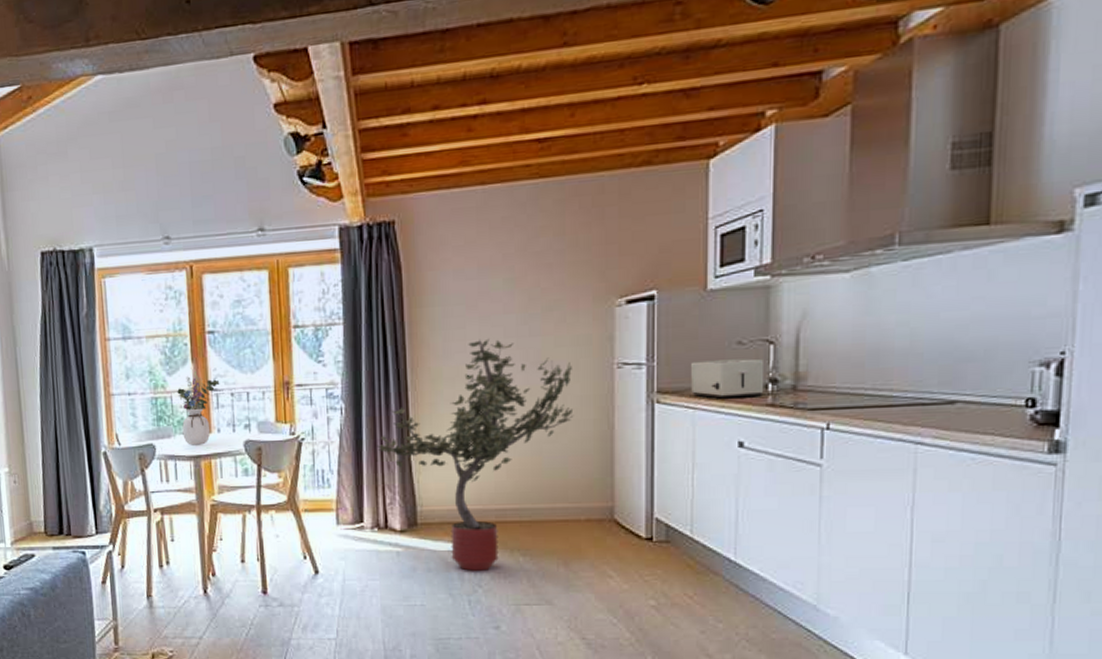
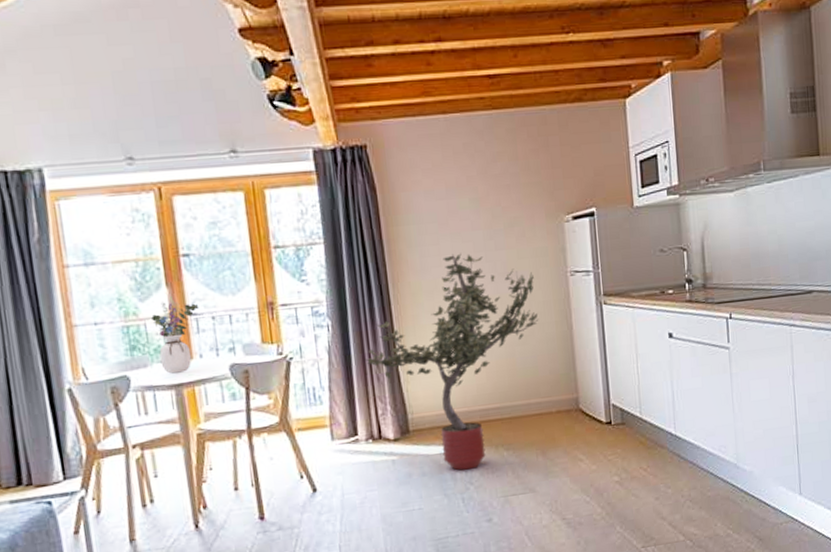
toaster: present [691,359,765,399] -> none [628,263,683,298]

